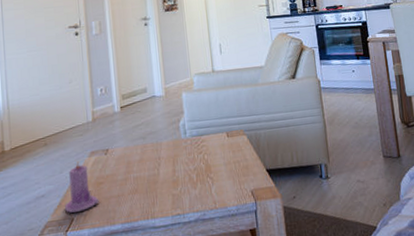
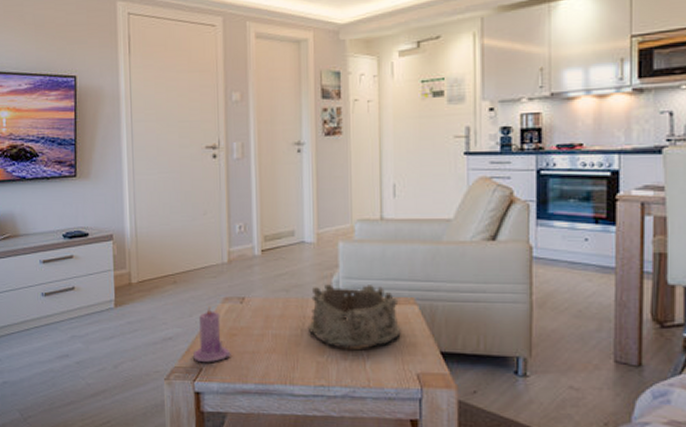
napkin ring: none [163,124,236,180] -> present [309,284,401,349]

